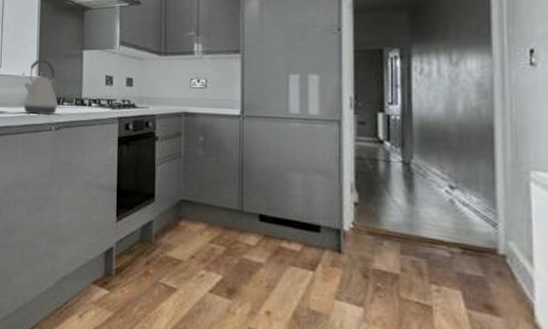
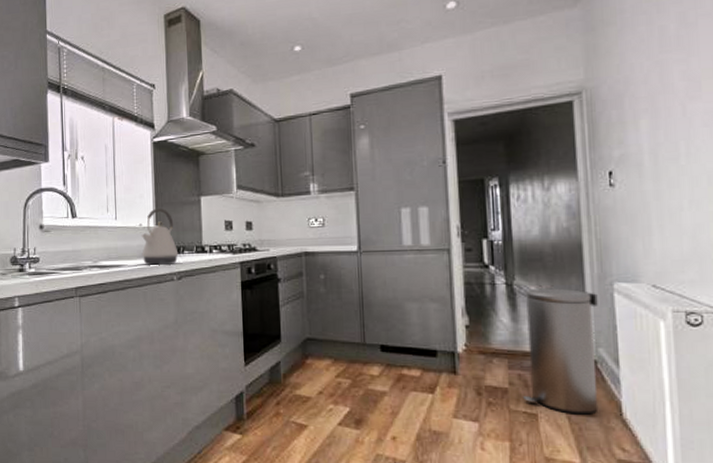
pedal bin: none [415,169,510,315] -> present [522,288,599,415]

